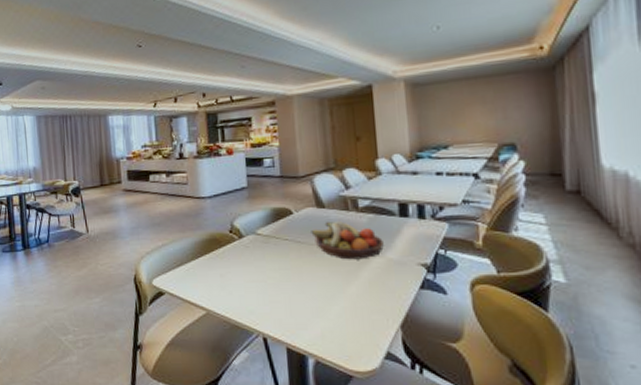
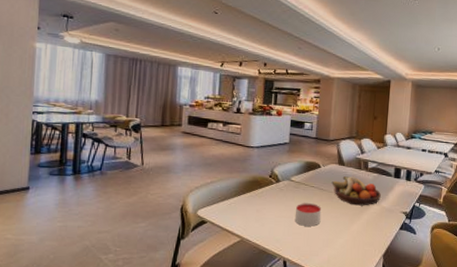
candle: none [268,261,304,291] -> present [294,203,322,226]

